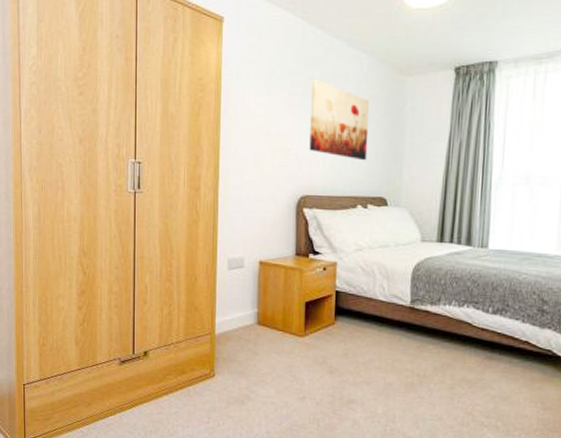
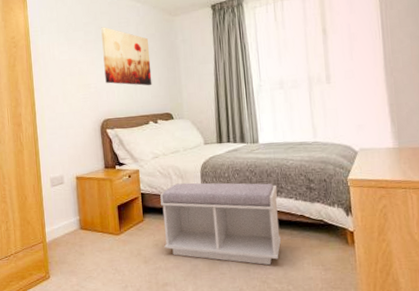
bench: none [355,285,502,395] -> present [160,182,282,266]

